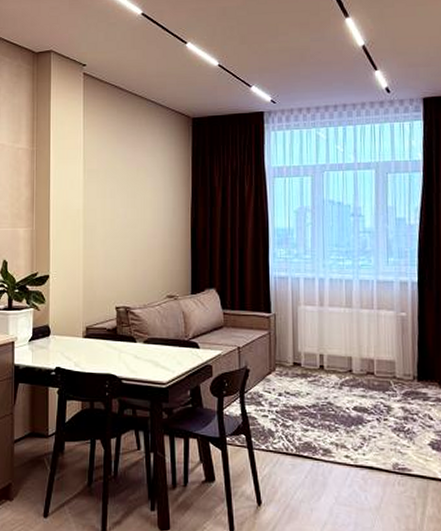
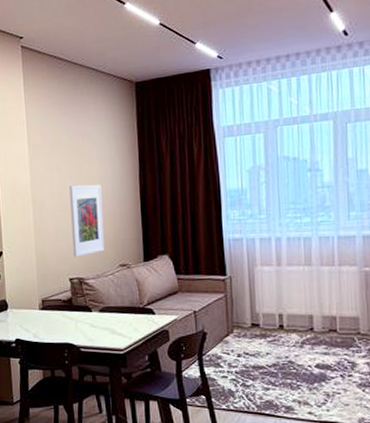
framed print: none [122,213,154,285] -> present [69,184,105,257]

